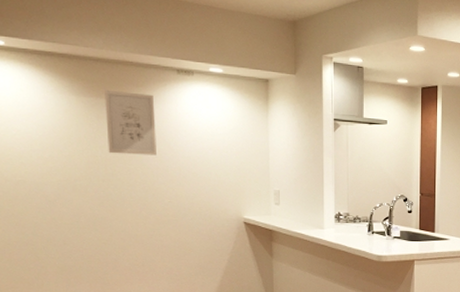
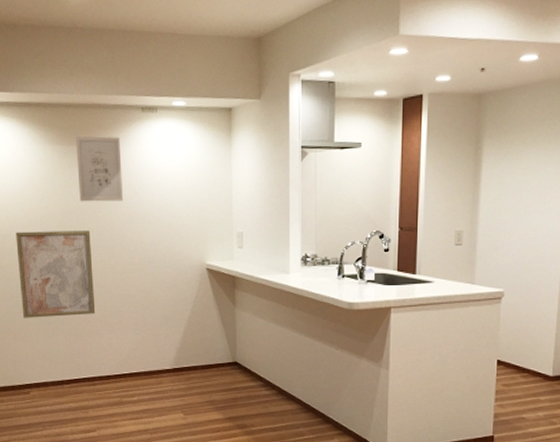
wall art: none [32,179,125,266] -> present [15,230,96,318]

